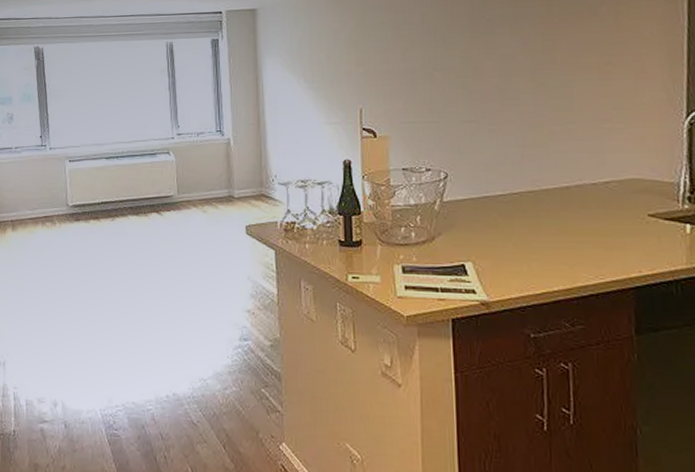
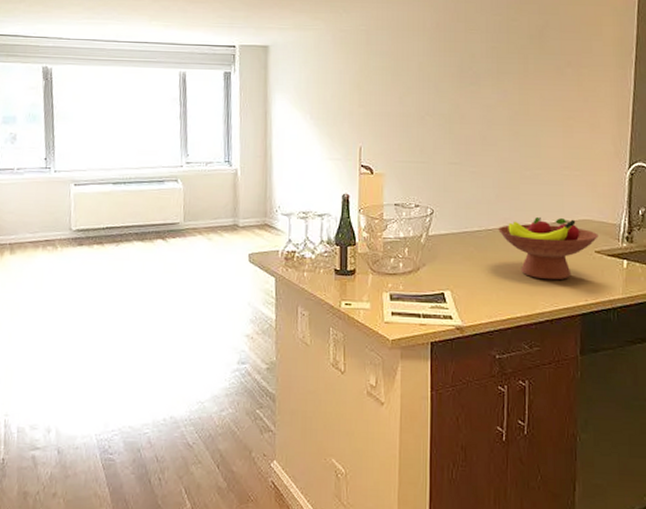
fruit bowl: none [526,177,652,249] -> present [498,216,599,281]

